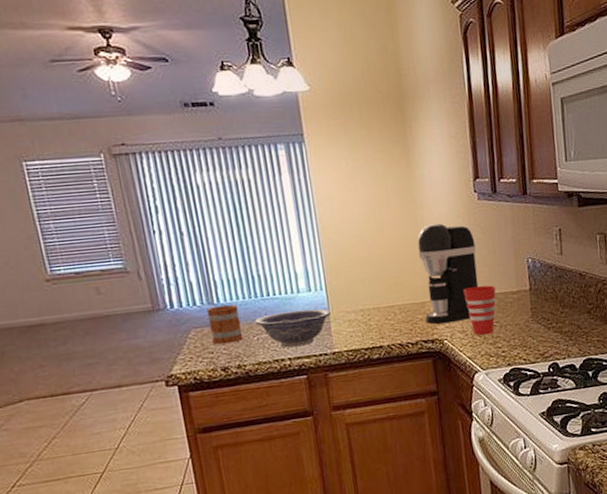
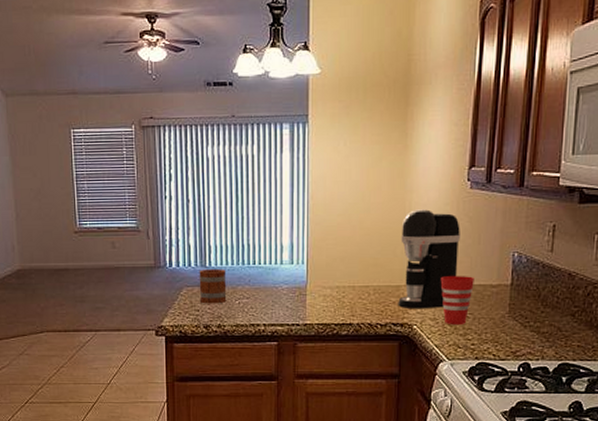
decorative bowl: present [254,309,332,348] -> none [238,281,309,314]

